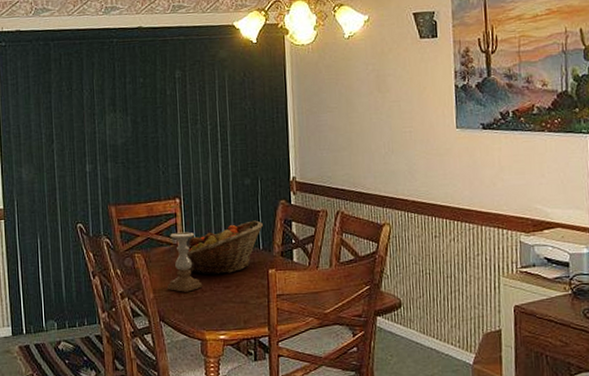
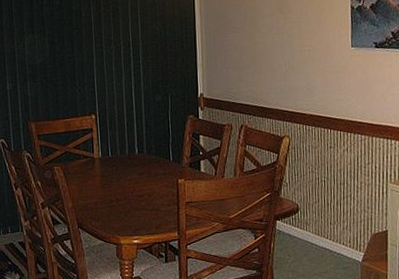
candle holder: present [167,232,202,292] -> none [85,145,117,201]
fruit basket: present [186,220,263,275] -> none [102,134,173,185]

